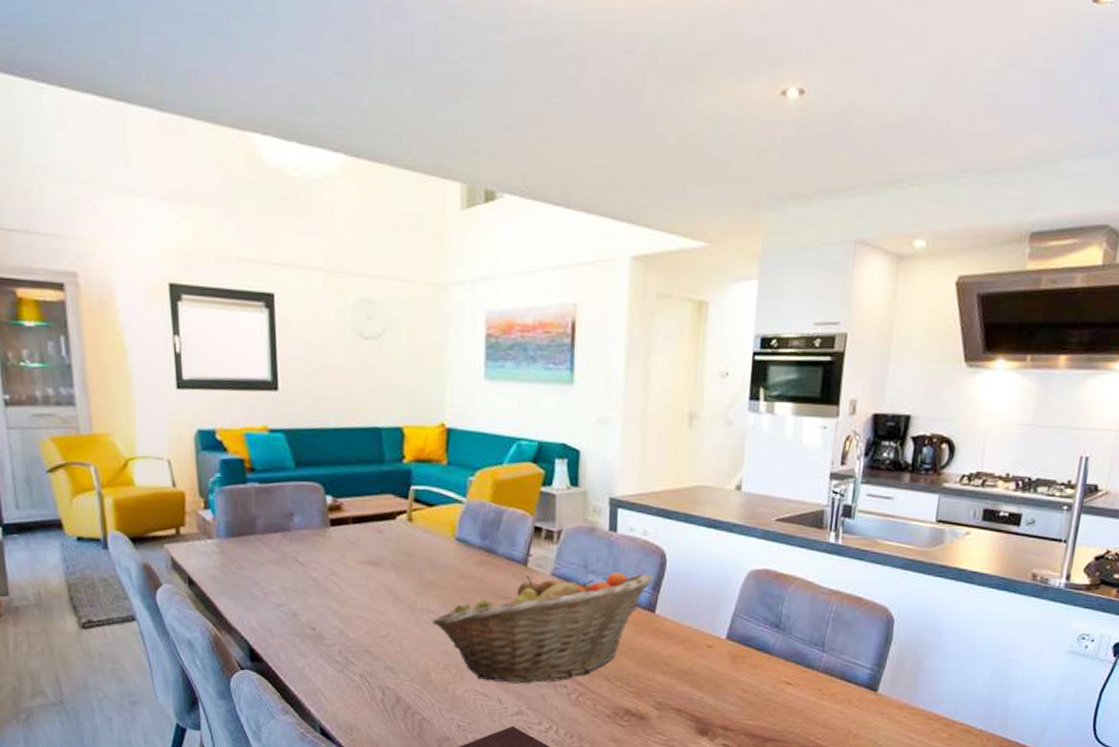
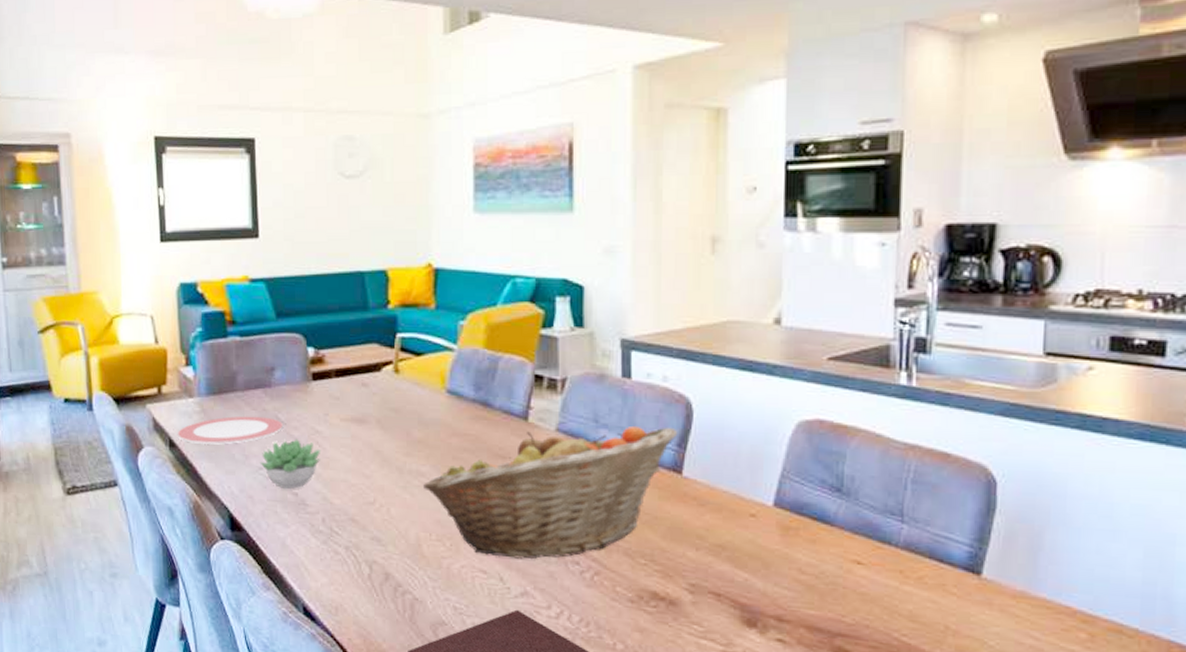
plate: none [196,557,302,583] -> present [177,416,284,445]
succulent plant: none [279,579,338,624] -> present [260,439,321,489]

